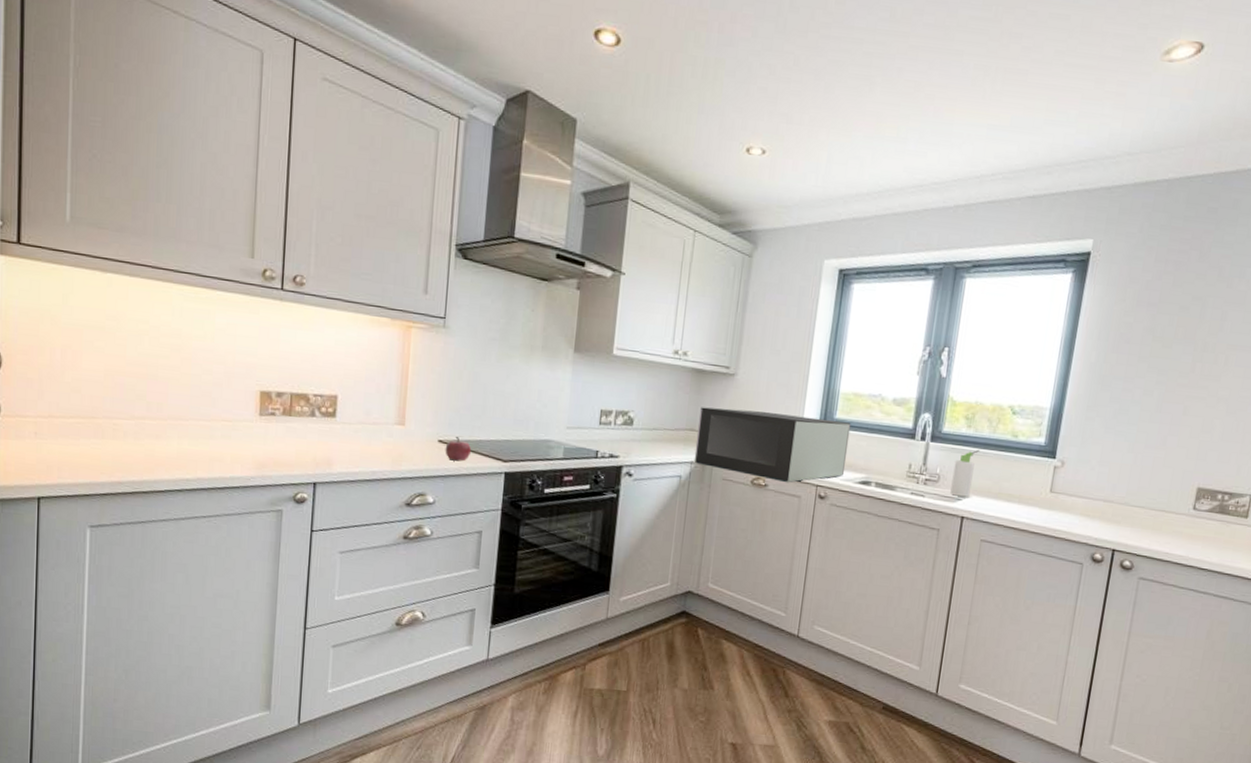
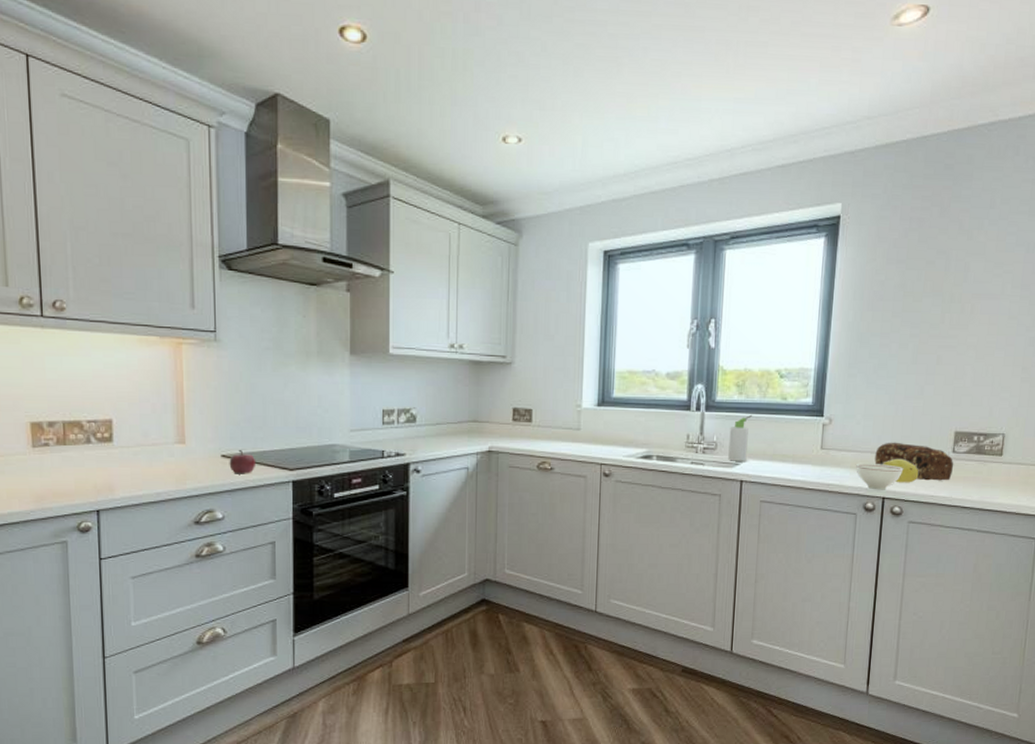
microwave: present [694,407,851,483] -> none [479,396,629,465]
bowl: none [1085,510,1138,542] -> present [855,463,904,490]
bread loaf: none [1107,492,1194,539] -> present [874,442,954,481]
fruit: none [1115,509,1155,537] -> present [883,458,919,483]

